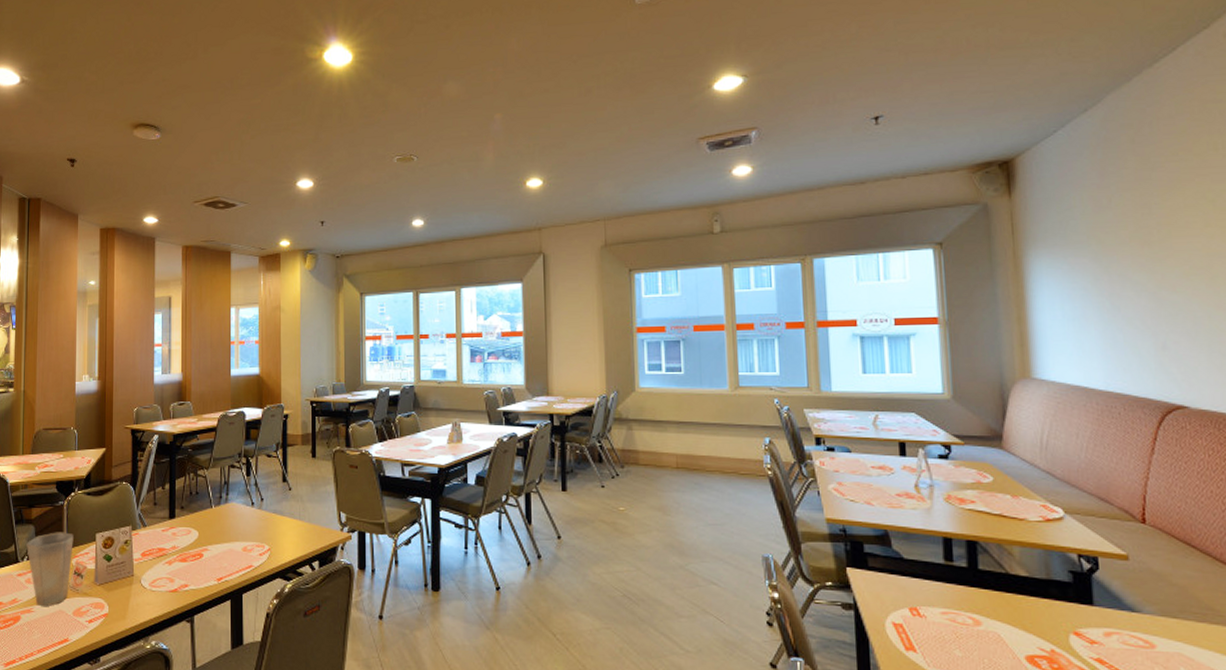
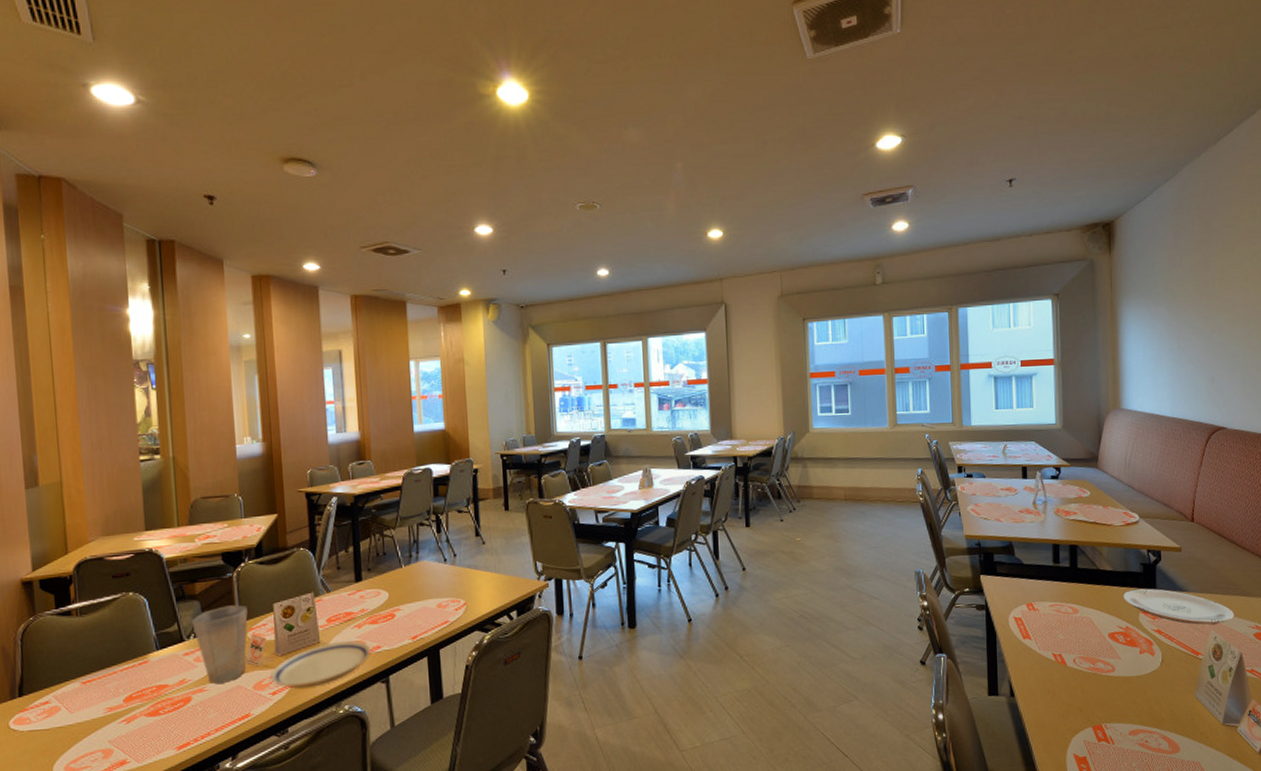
plate: none [89,576,179,619] -> present [270,640,371,689]
plate: none [1045,603,1216,659] -> present [1123,588,1235,625]

